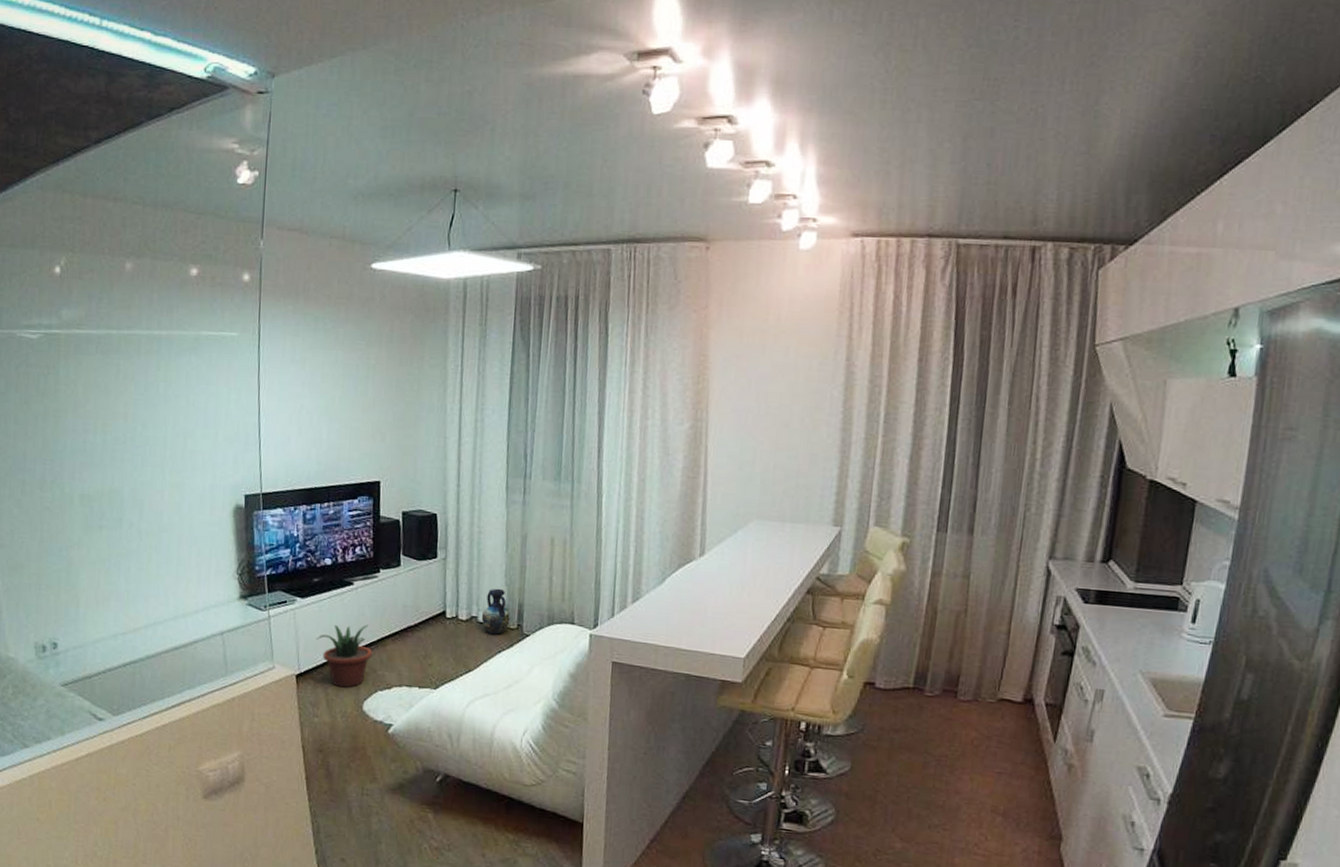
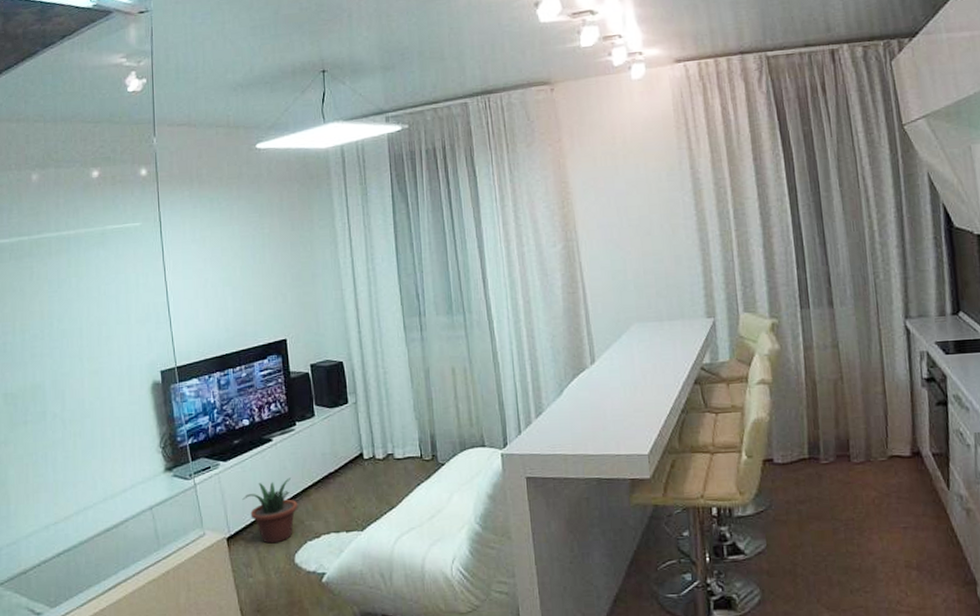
vase: present [481,588,510,635] -> none [397,423,425,469]

